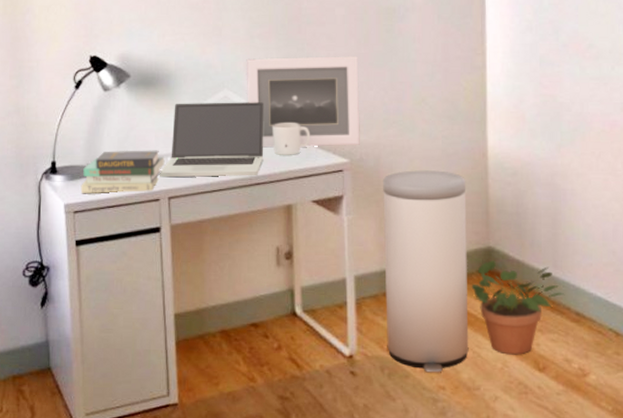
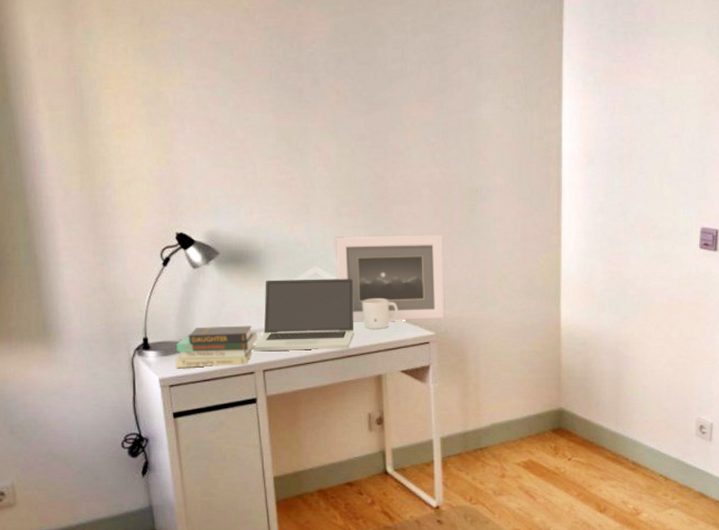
pedal bin: present [383,170,469,374] -> none [466,341,541,519]
potted plant: present [471,260,564,355] -> none [544,420,623,500]

